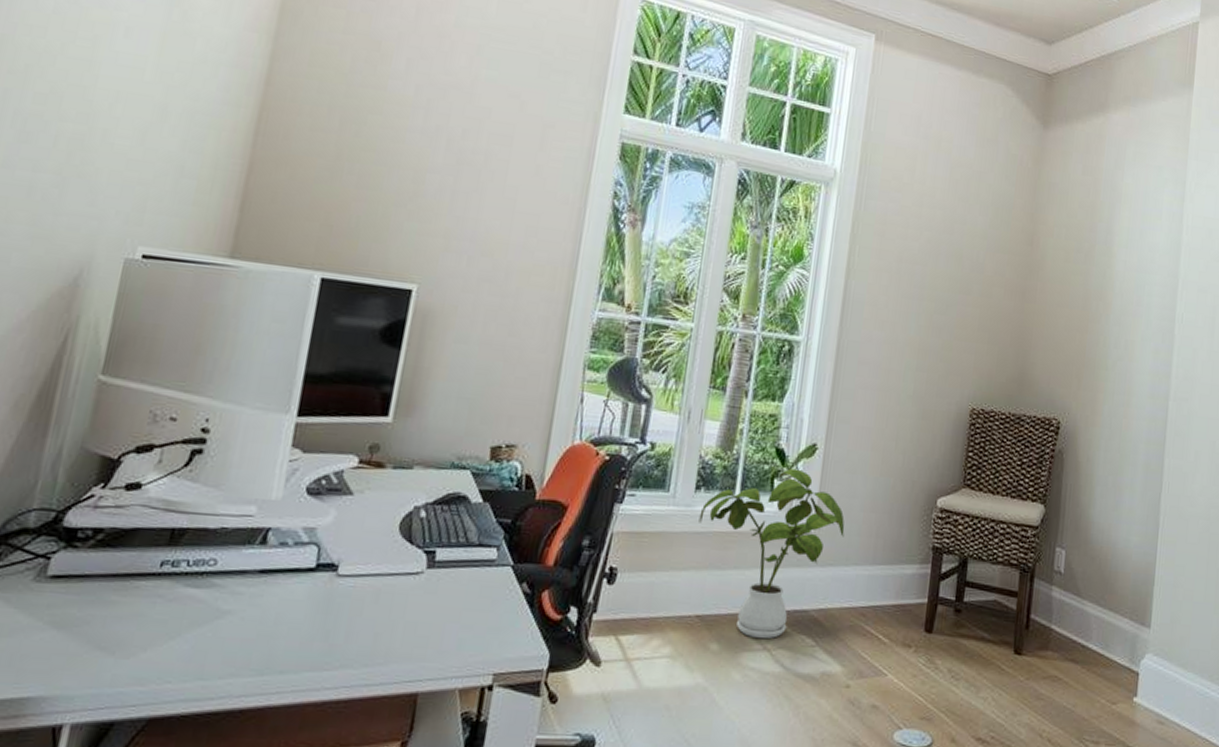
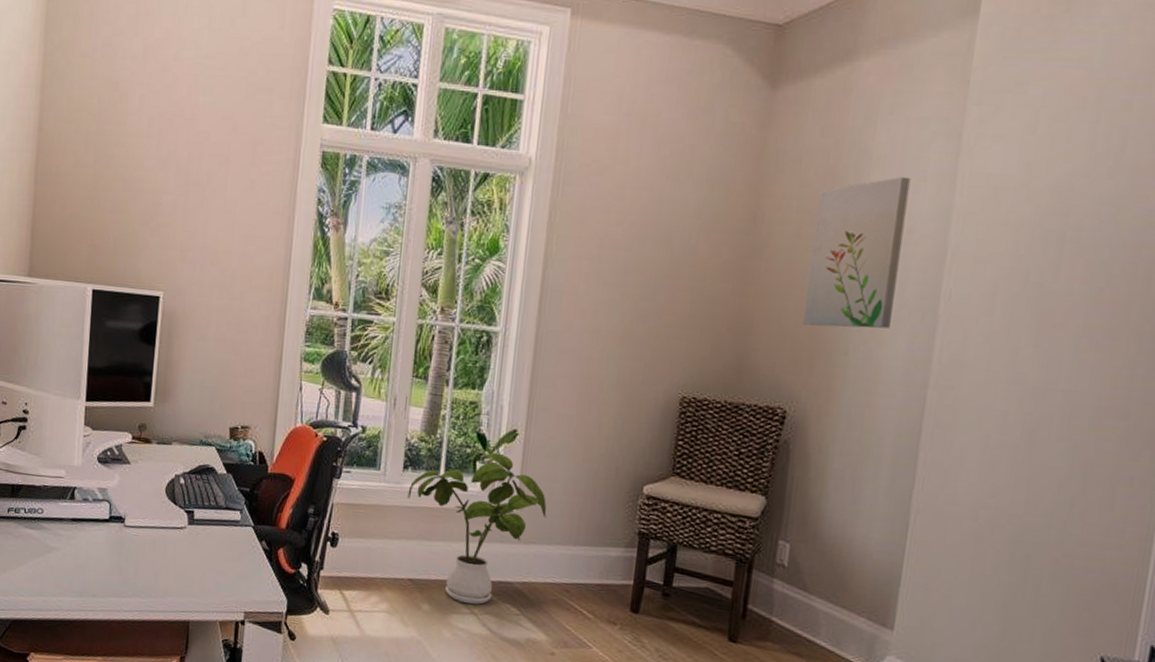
wall art: none [1072,214,1150,346] -> present [803,176,911,329]

